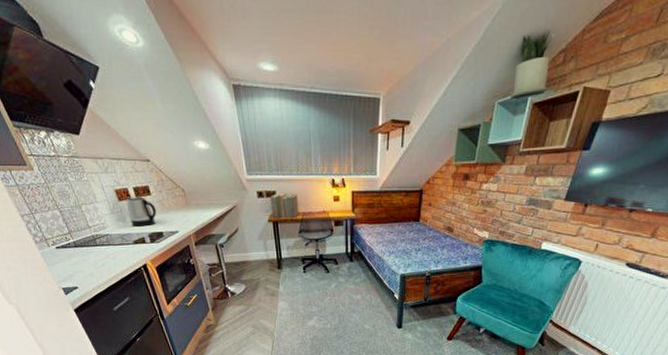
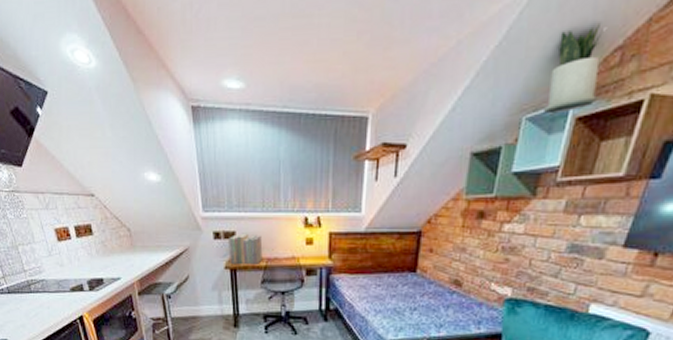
kettle: present [126,196,157,227] -> none [65,236,98,272]

